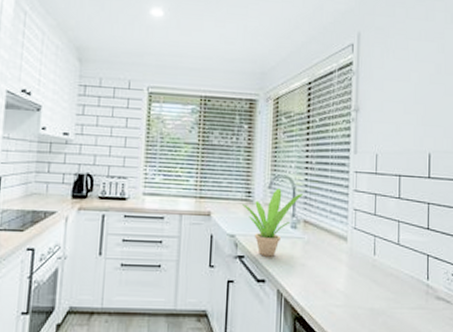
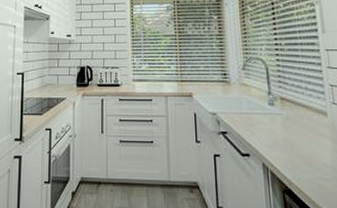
potted plant: present [242,188,303,257] -> none [220,69,276,132]

